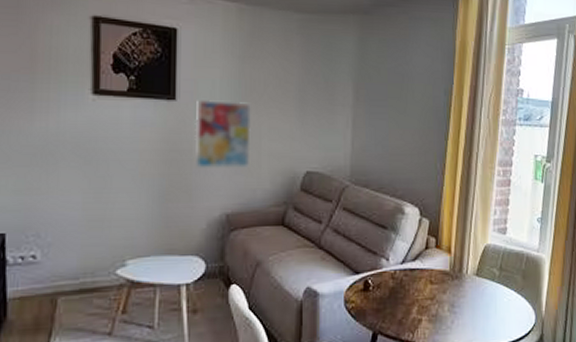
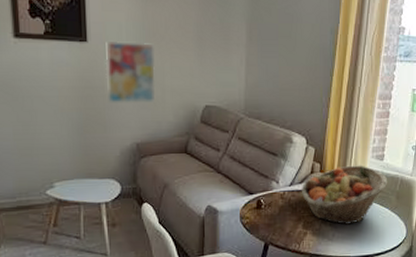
fruit basket: none [414,239,512,309] -> present [301,165,388,225]

